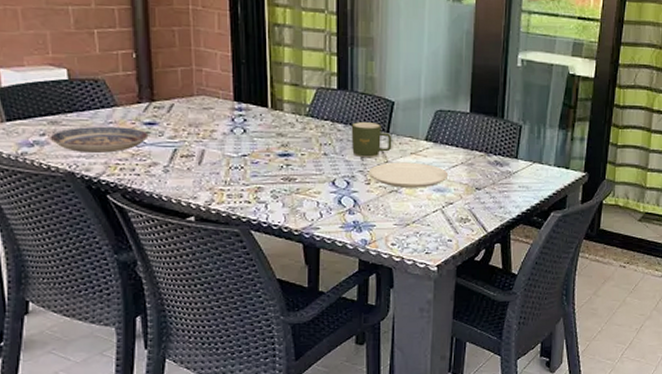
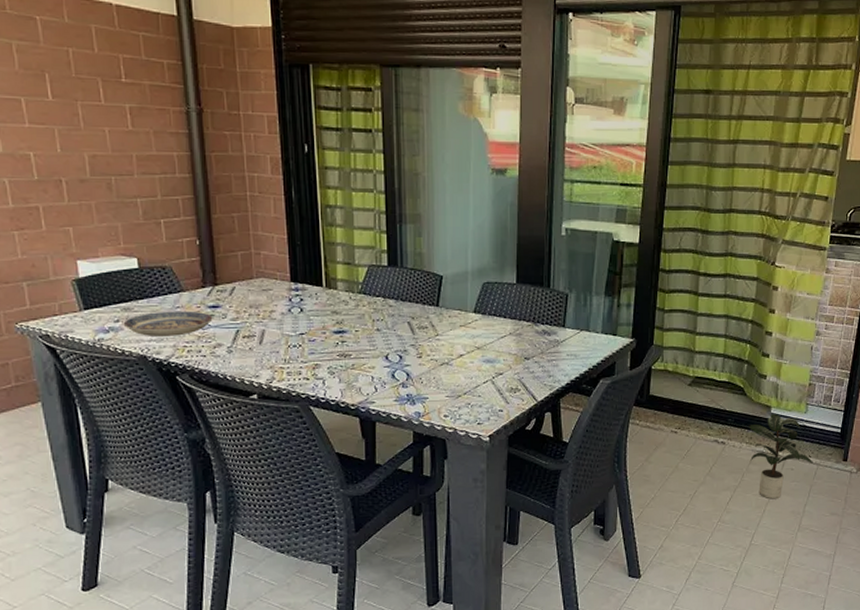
mug: present [351,122,392,158] -> none [402,297,442,332]
plate: present [369,162,449,188] -> none [421,334,498,360]

